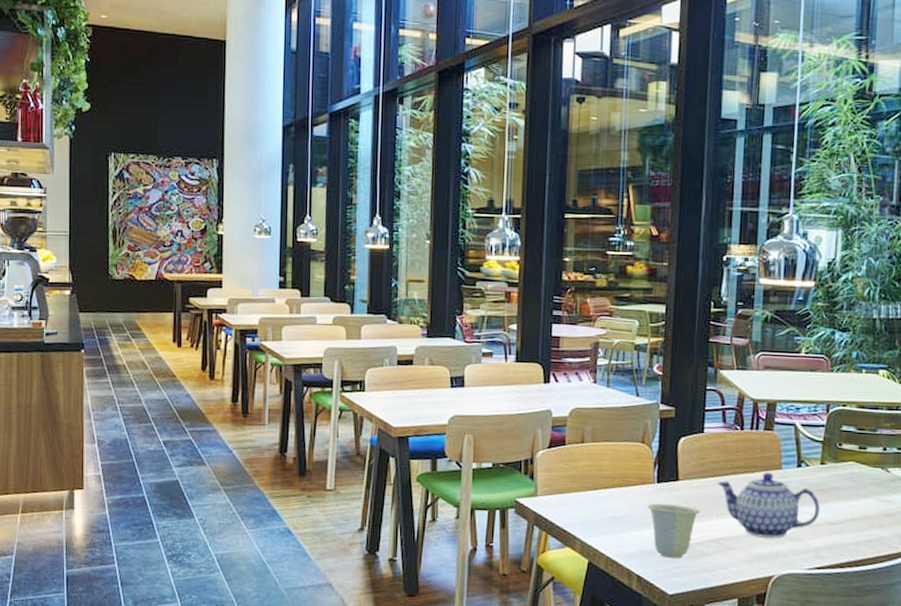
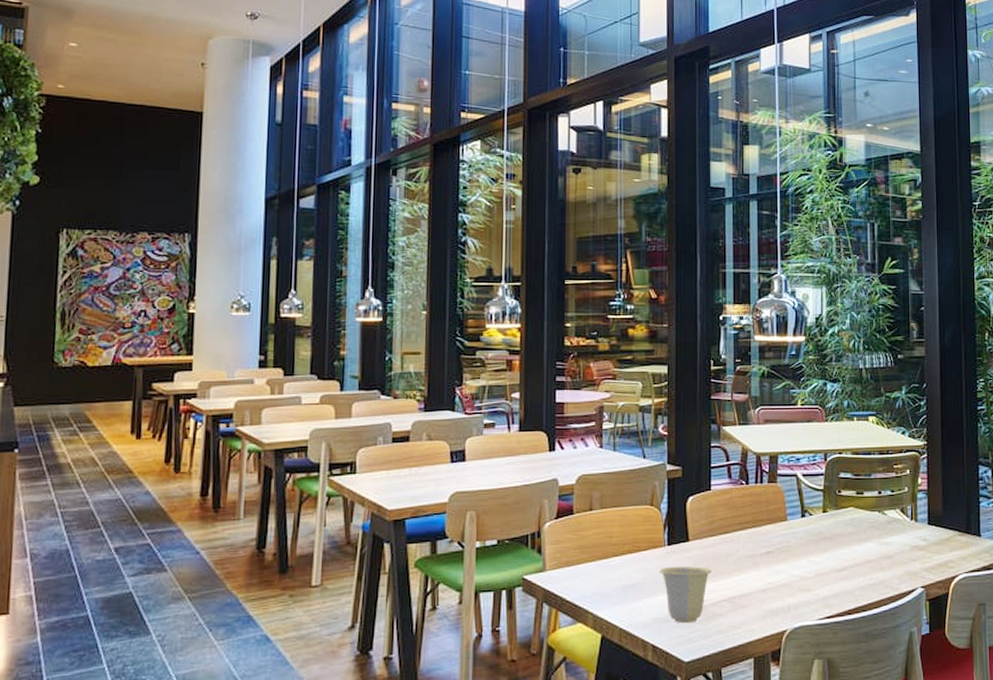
teapot: present [717,473,820,538] -> none [726,525,826,592]

